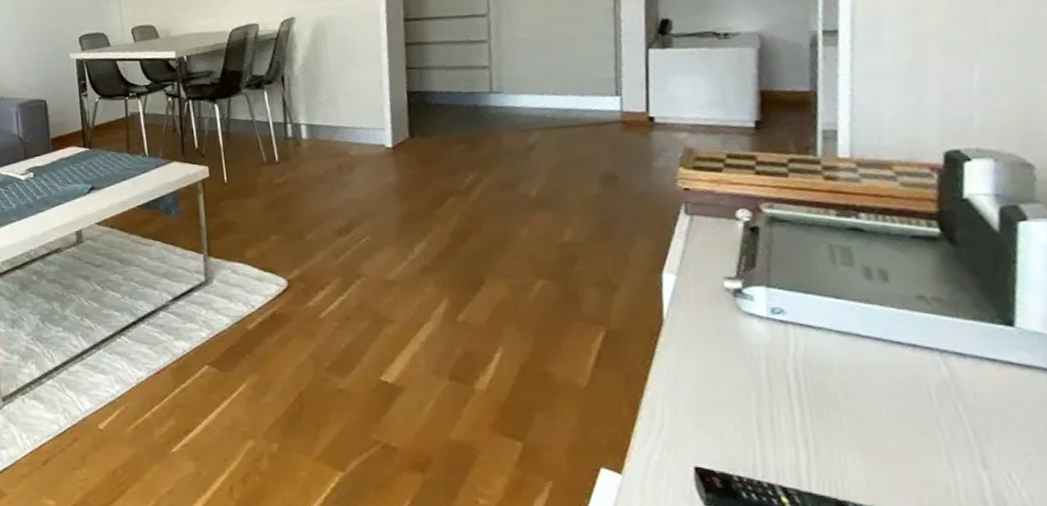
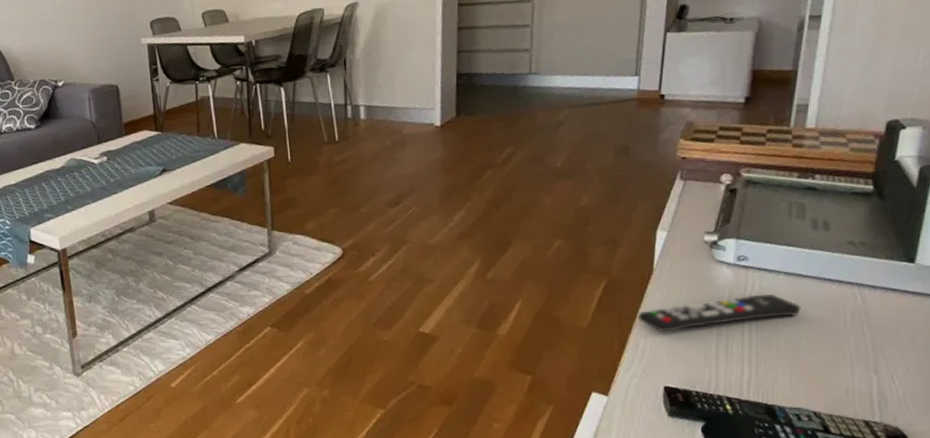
remote control: none [649,356,866,398] -> present [638,294,801,332]

